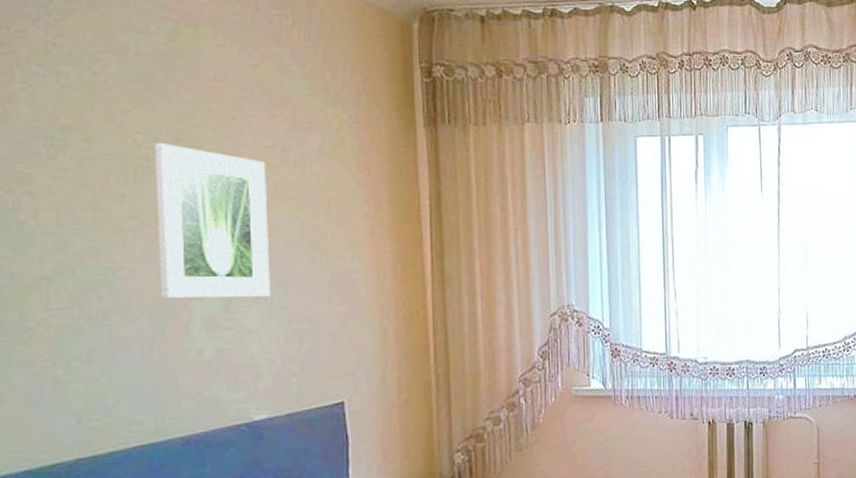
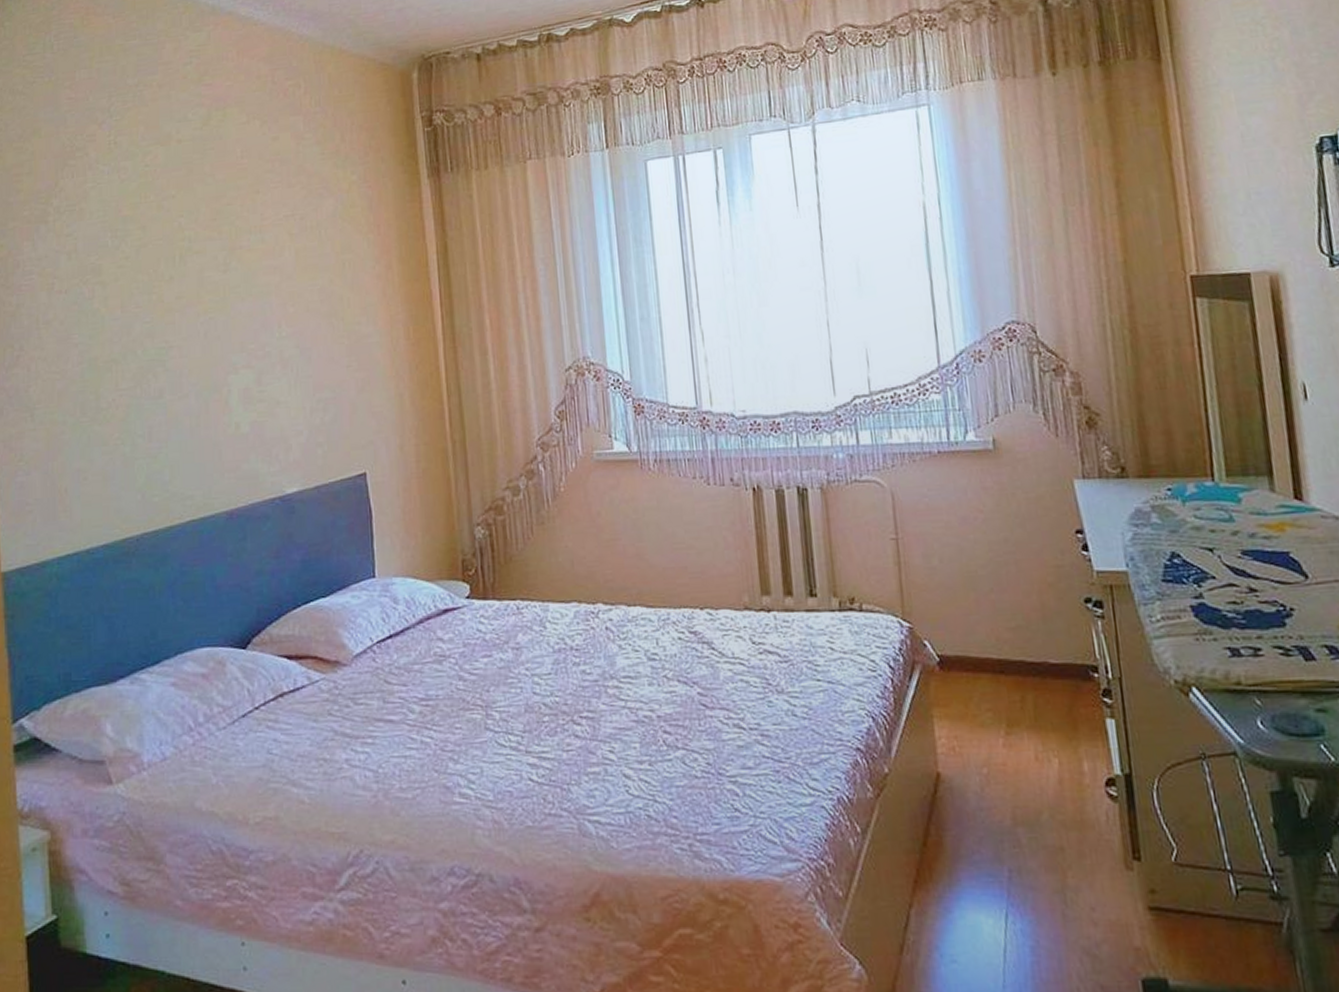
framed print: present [155,143,271,298] -> none [195,223,296,374]

